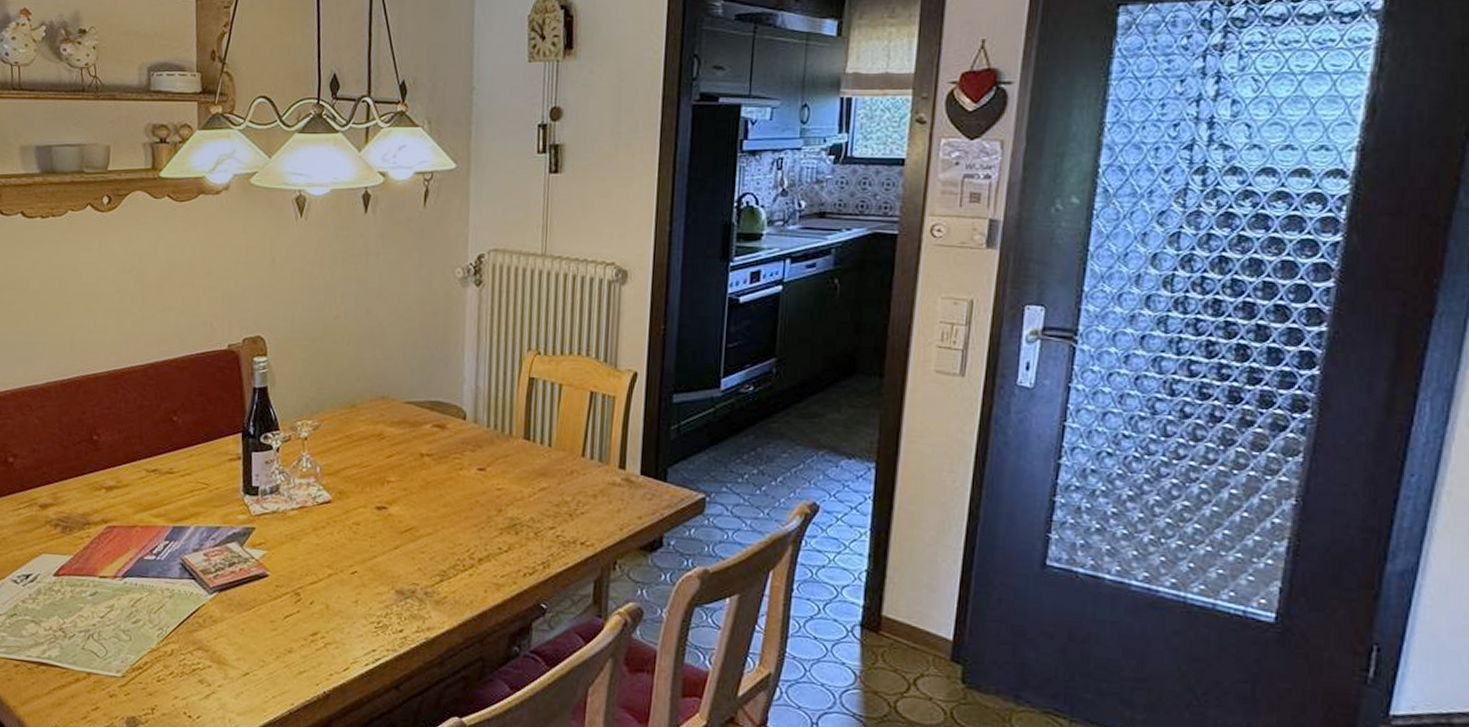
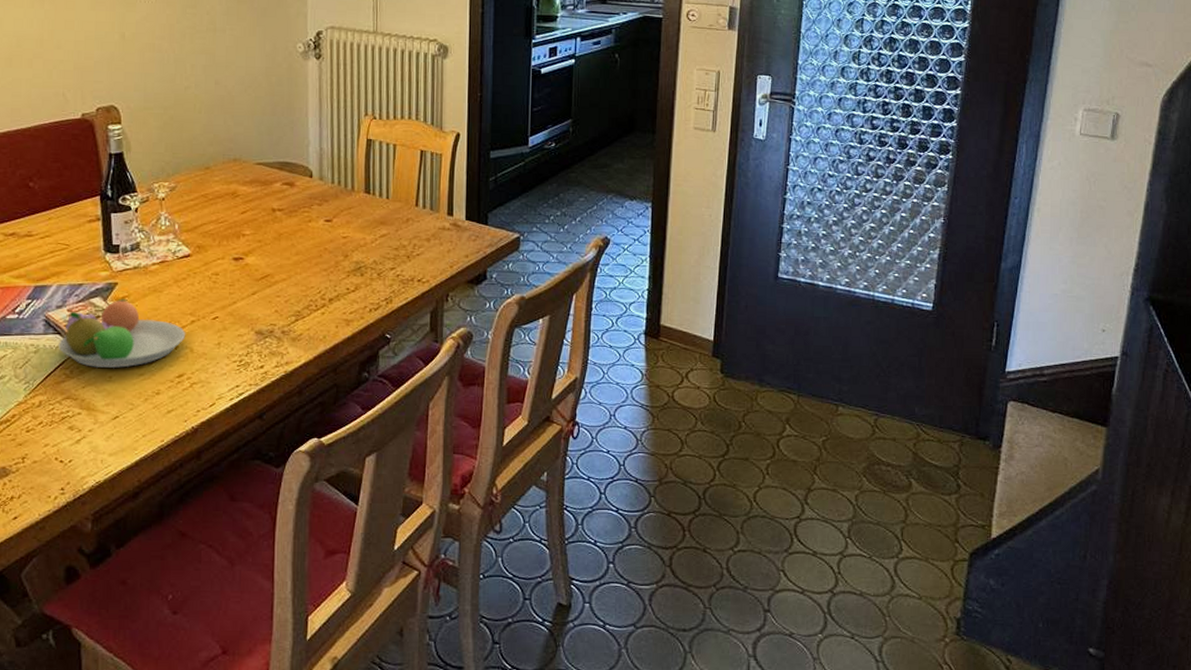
fruit bowl: none [192,544,323,621] -> present [58,298,186,369]

